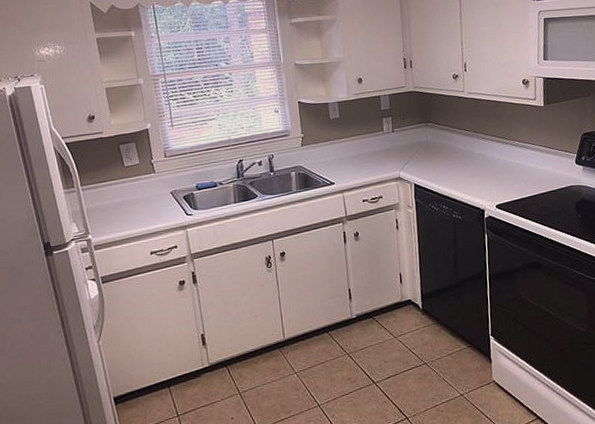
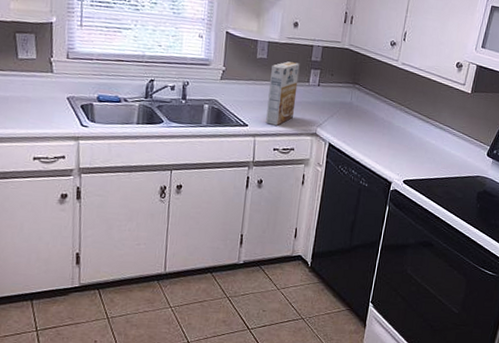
cereal box: none [346,115,376,178] -> present [266,61,300,126]

